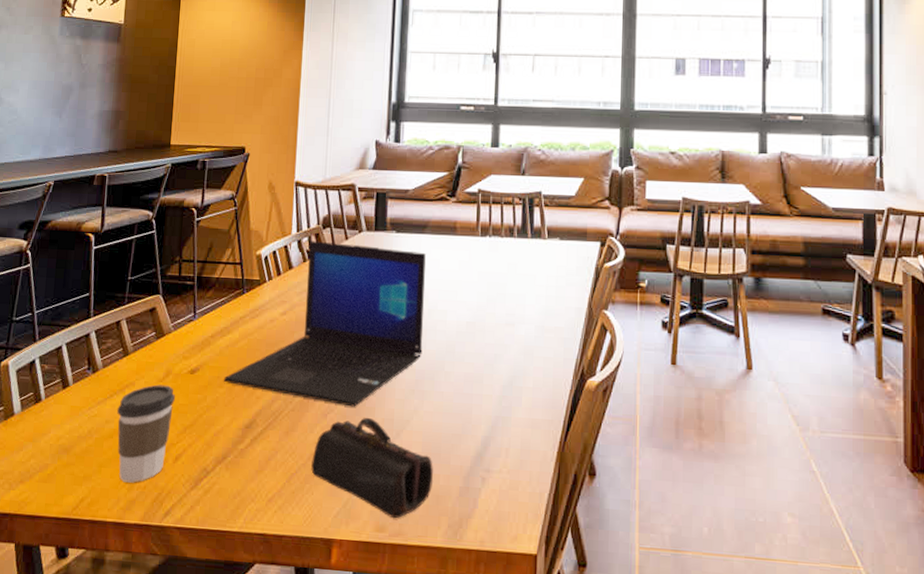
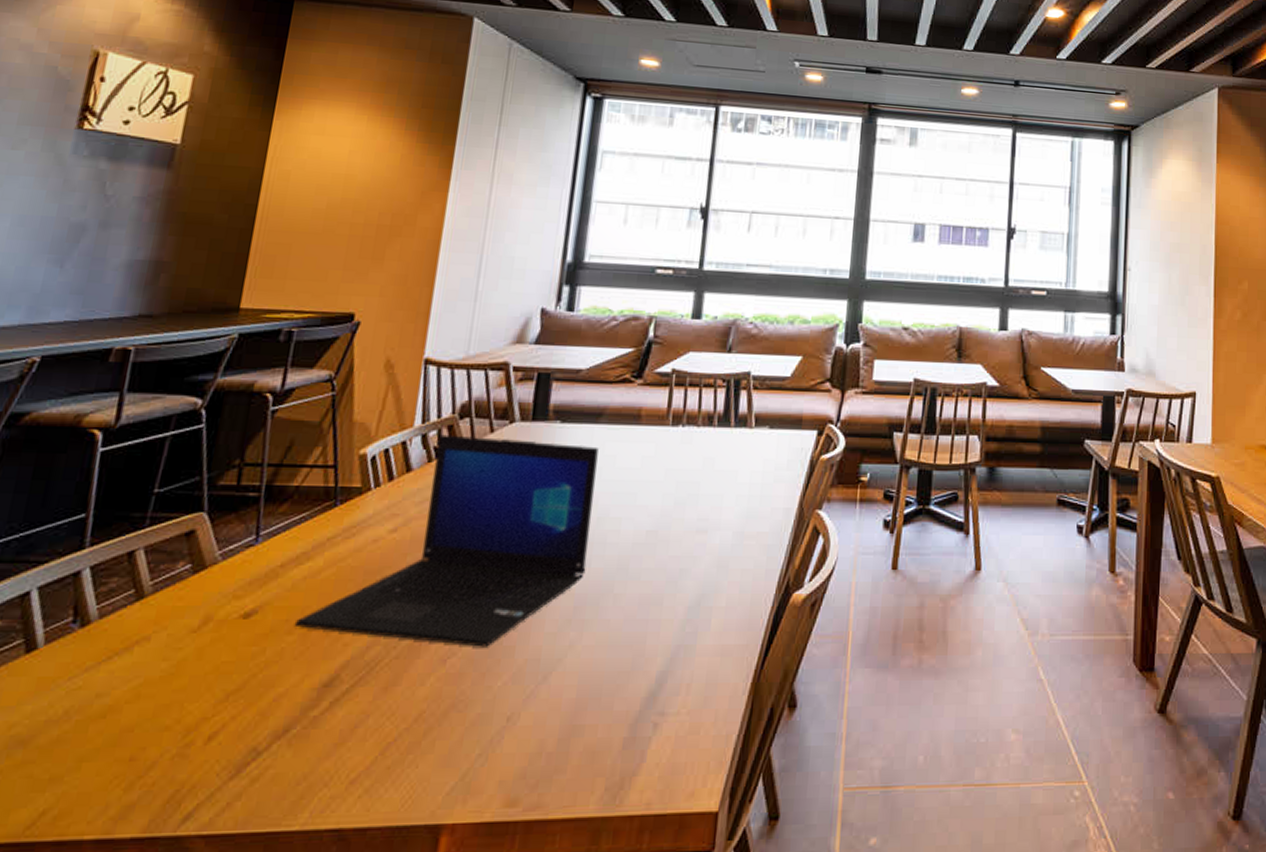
coffee cup: present [117,384,175,483] -> none [111,637,216,780]
pencil case: present [311,417,433,519] -> none [417,659,590,788]

